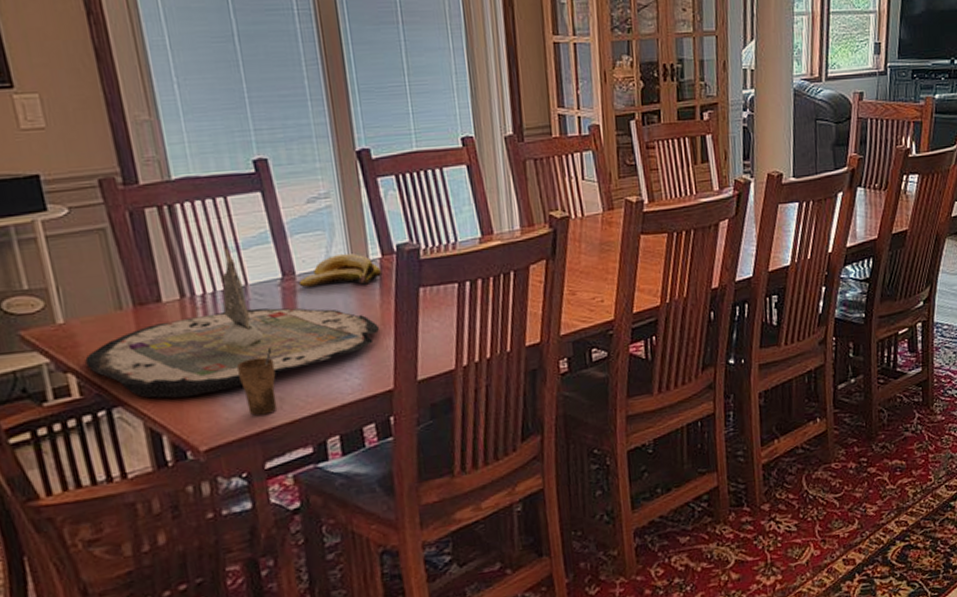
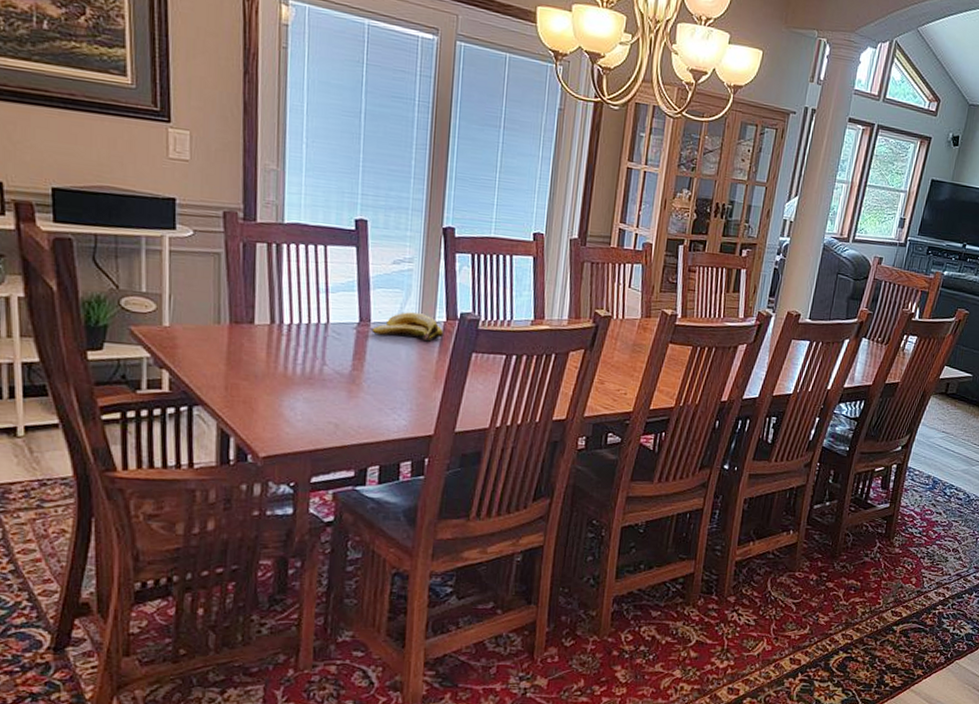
board game: present [85,245,379,398] -> none [180,286,431,409]
cup: present [236,347,278,416] -> none [304,379,338,436]

